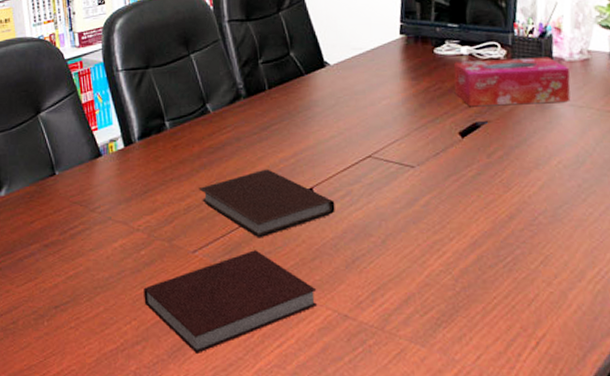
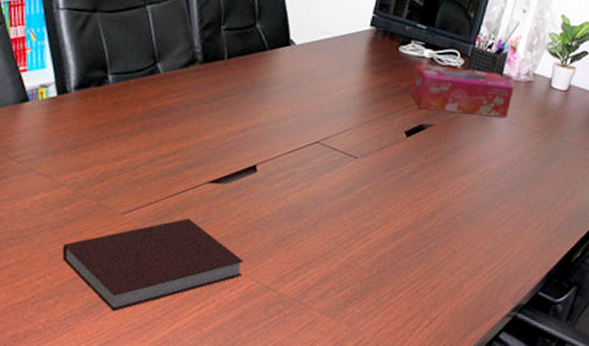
notebook: present [198,169,335,238] -> none [137,140,276,208]

